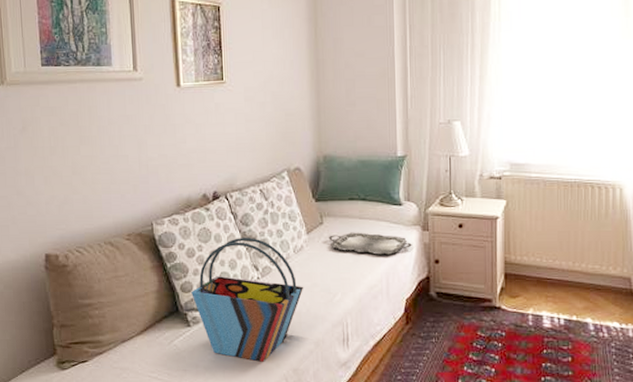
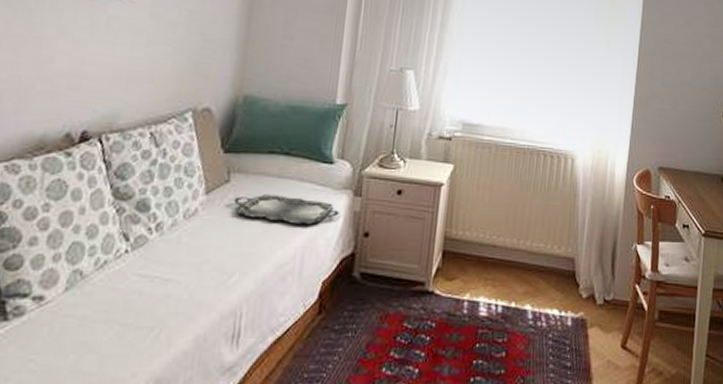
tote bag: present [191,238,304,362] -> none [19,195,190,370]

